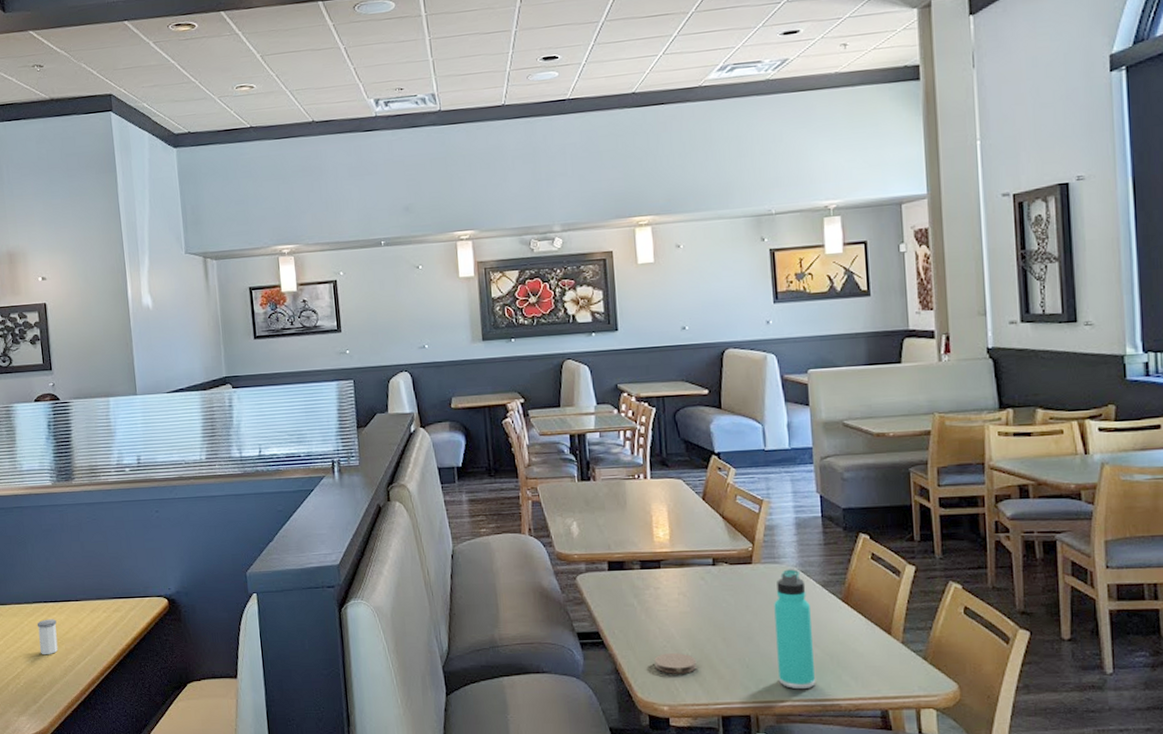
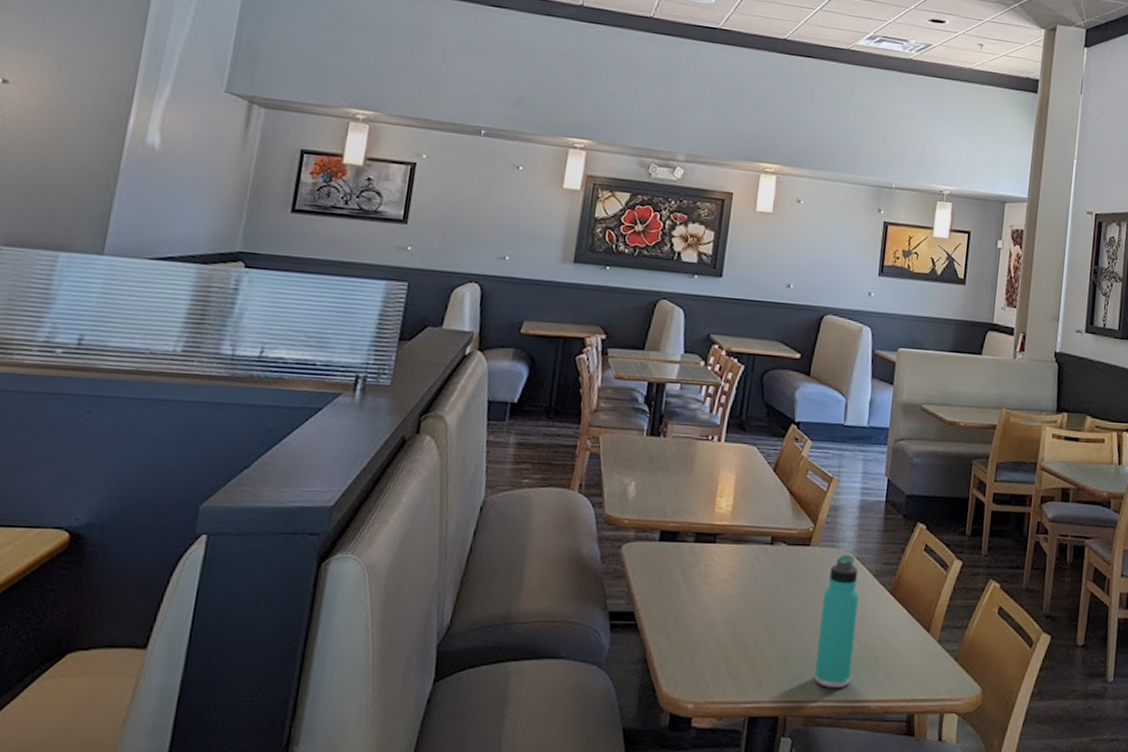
coaster: present [654,653,697,674] -> none [687,641,734,666]

